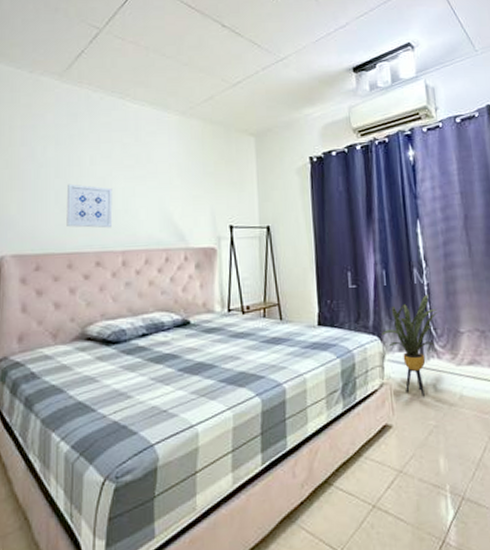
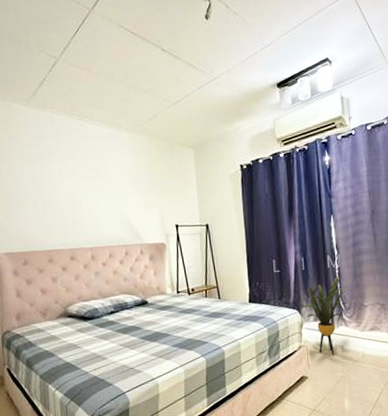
wall art: present [66,184,113,228] -> none [42,194,81,230]

